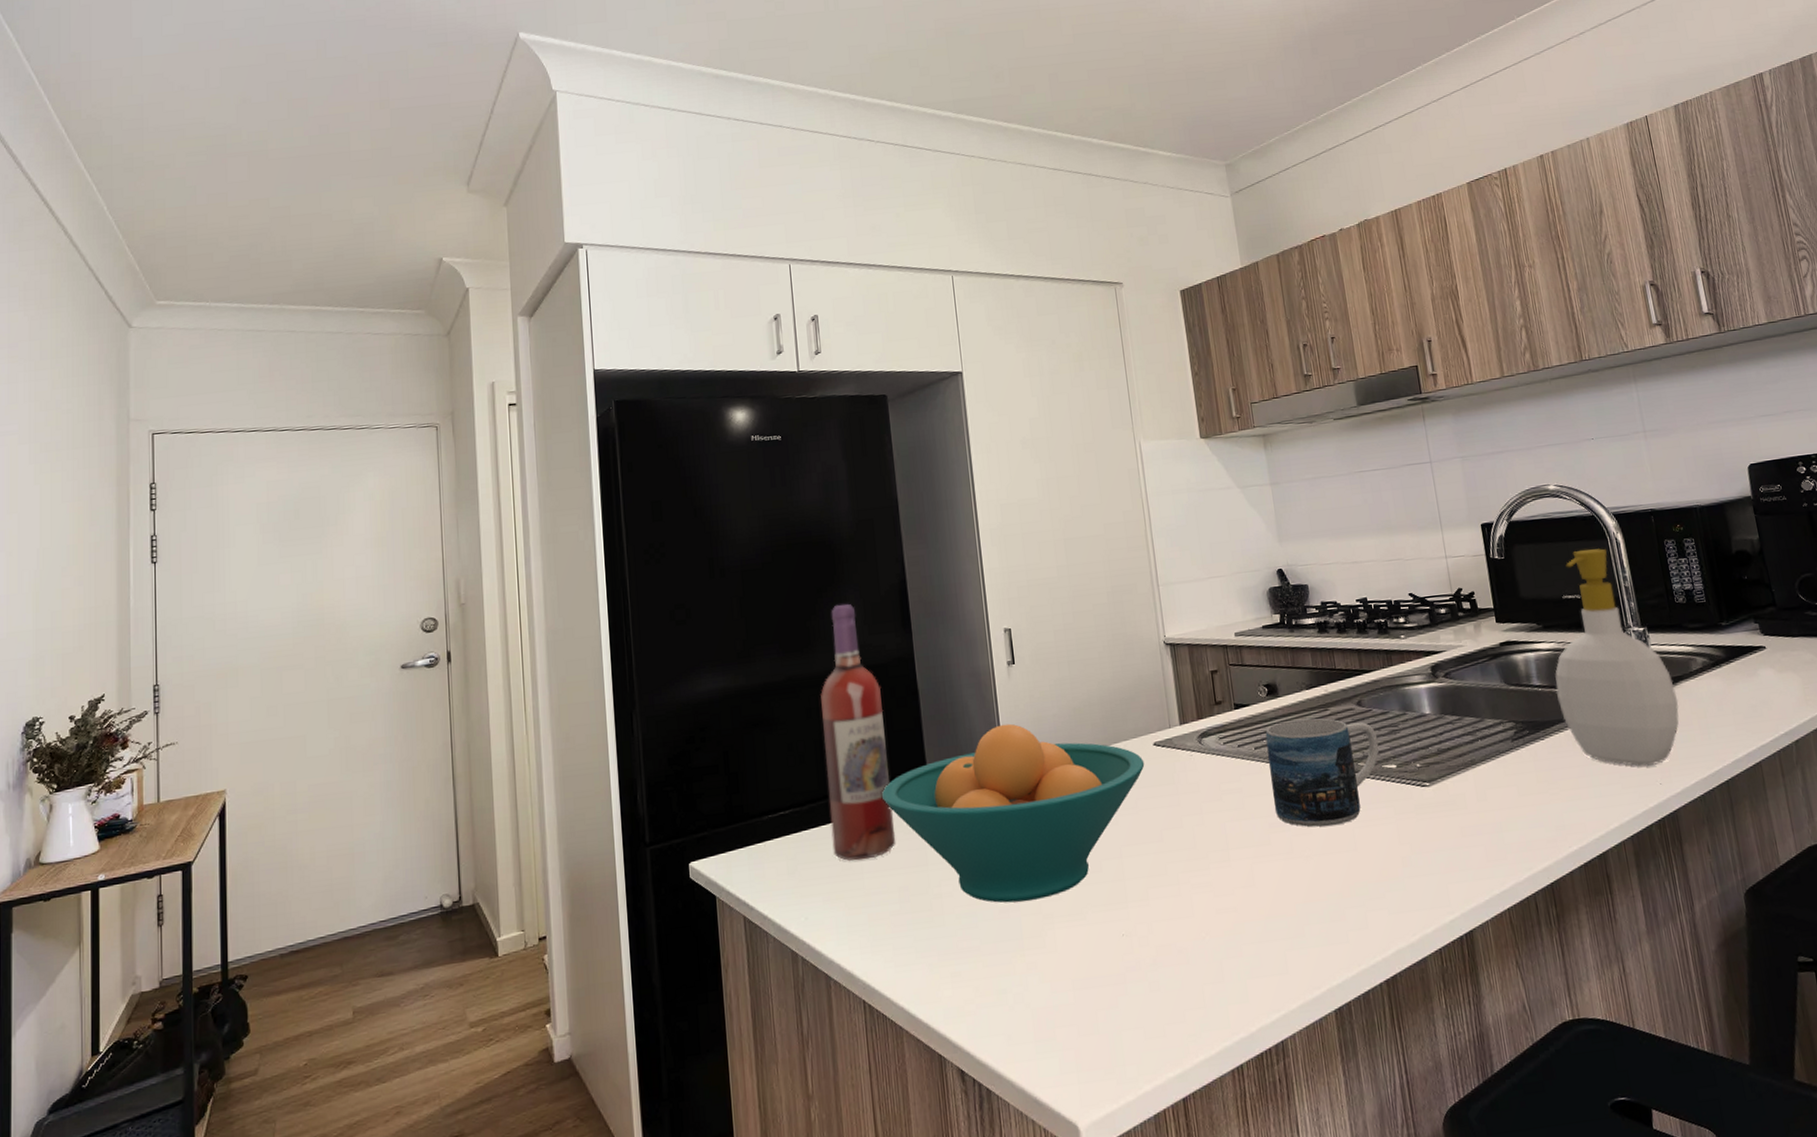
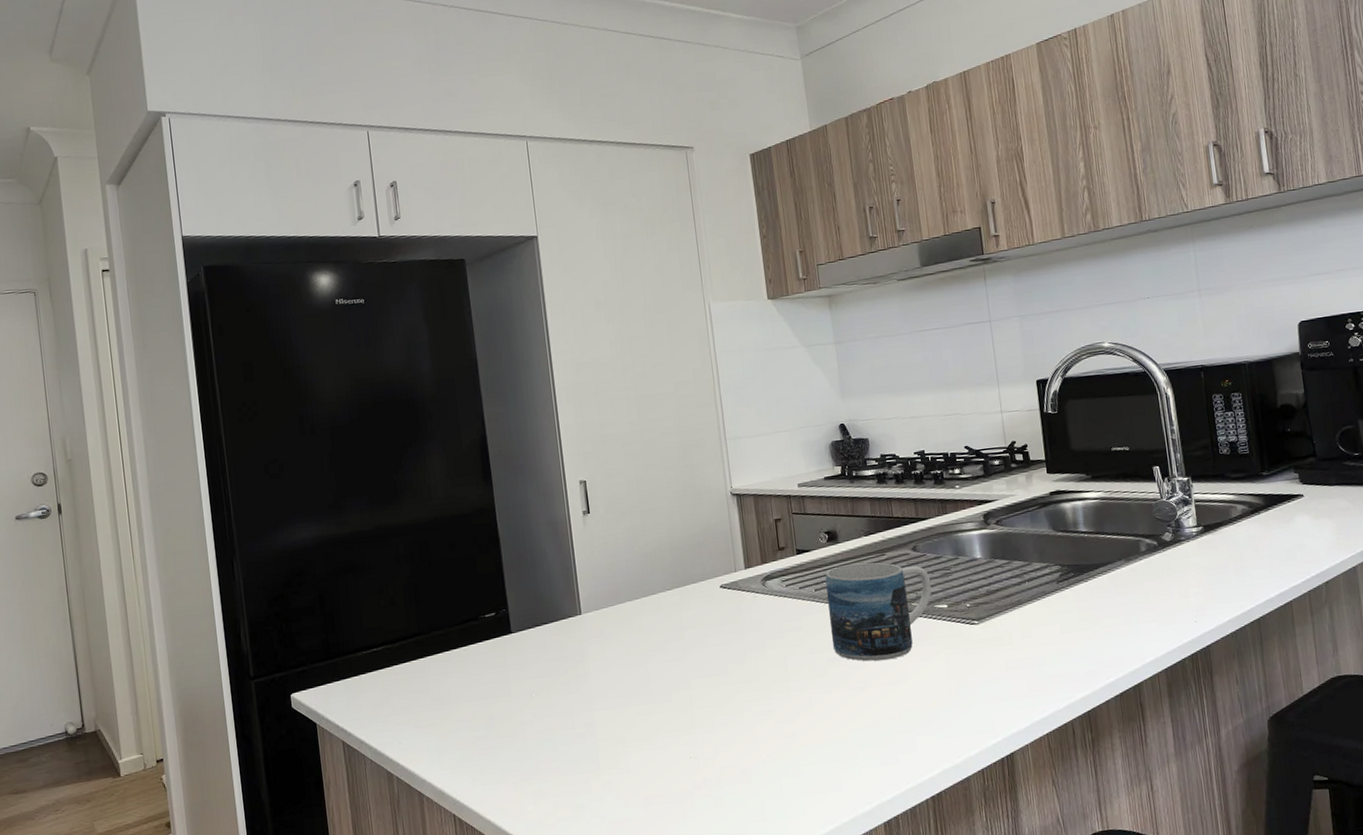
wine bottle: present [820,603,896,861] -> none [408,458,481,692]
fruit bowl: present [881,723,1145,903] -> none [466,568,712,729]
soap bottle: present [1555,548,1679,766] -> none [1101,403,1217,606]

